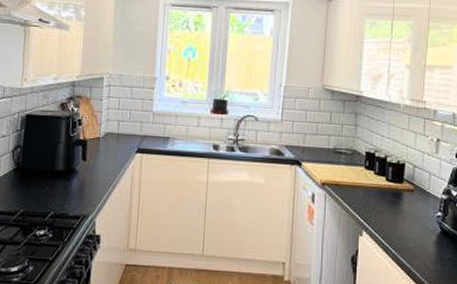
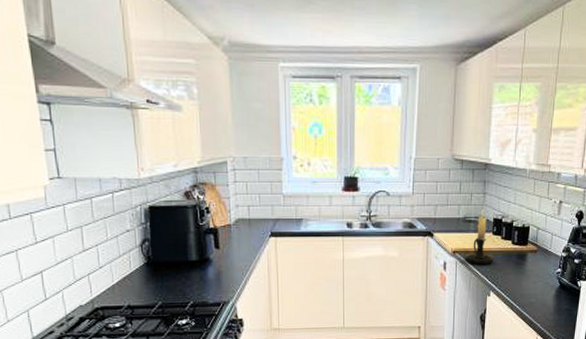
candle holder: none [335,140,367,200] -> present [465,208,494,264]

